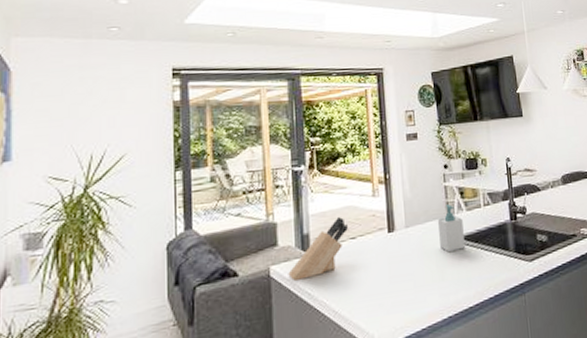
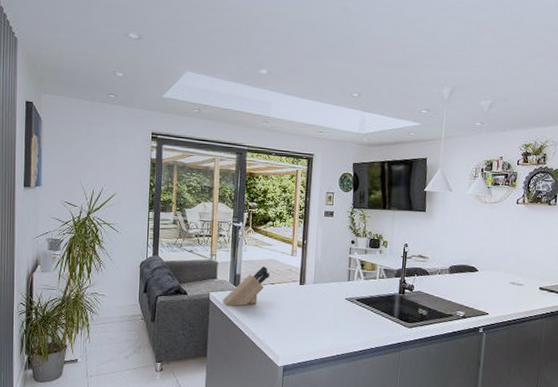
soap bottle: present [437,204,465,253] -> none [339,272,360,309]

